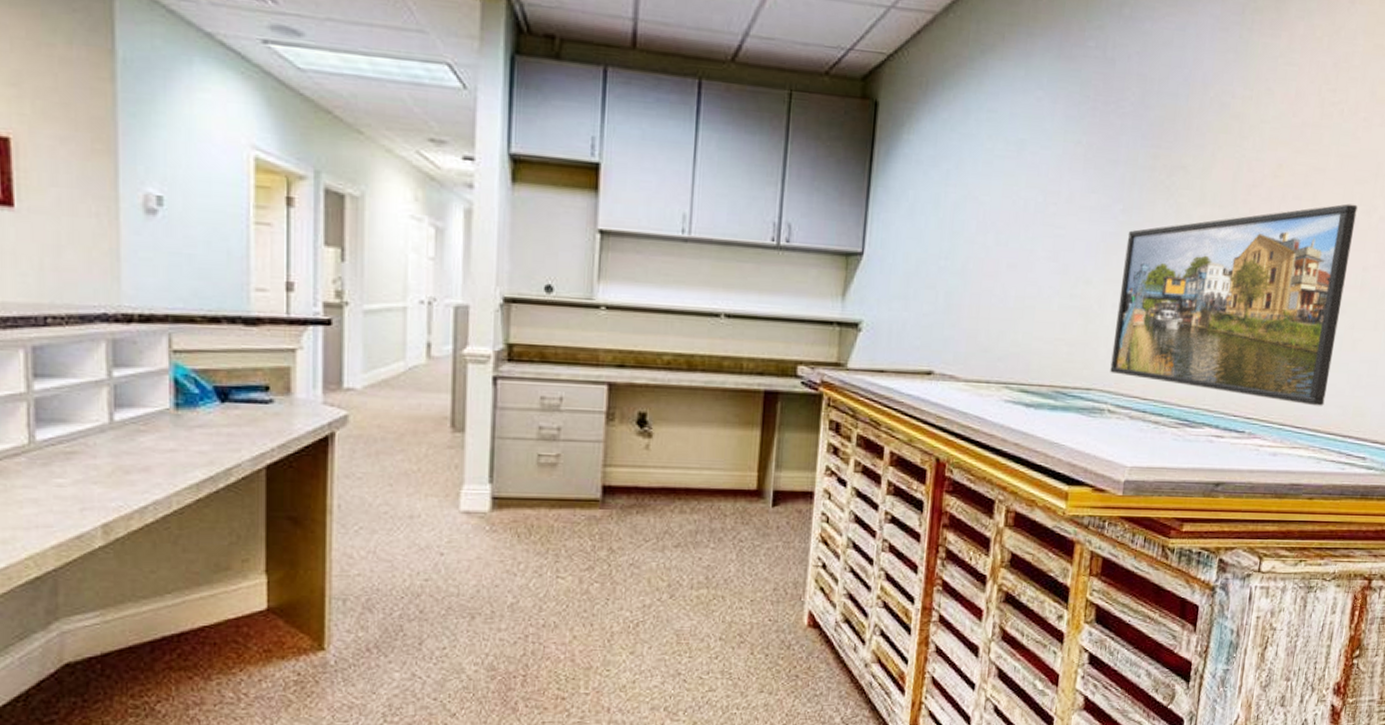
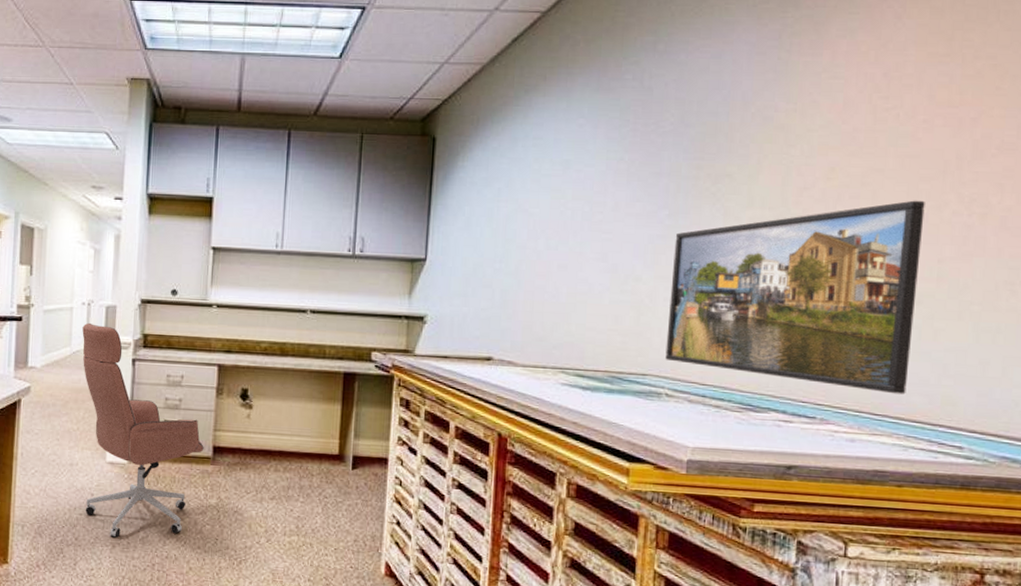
office chair: none [421,328,591,606] -> present [82,322,204,538]

